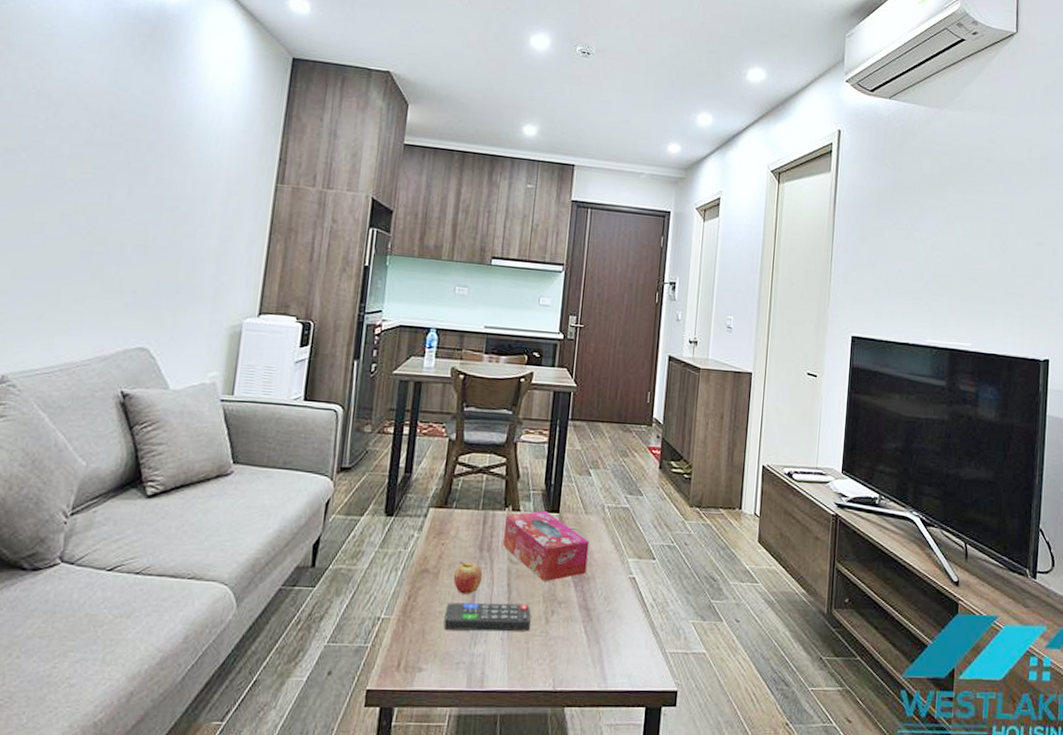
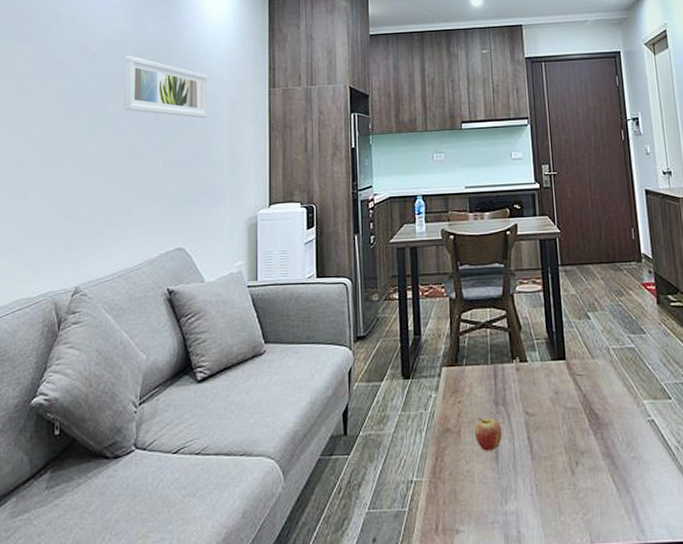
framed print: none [88,113,203,205] -> present [124,56,208,119]
remote control: present [443,602,531,632] -> none [472,456,557,489]
tissue box: present [503,510,589,582] -> none [515,358,603,432]

